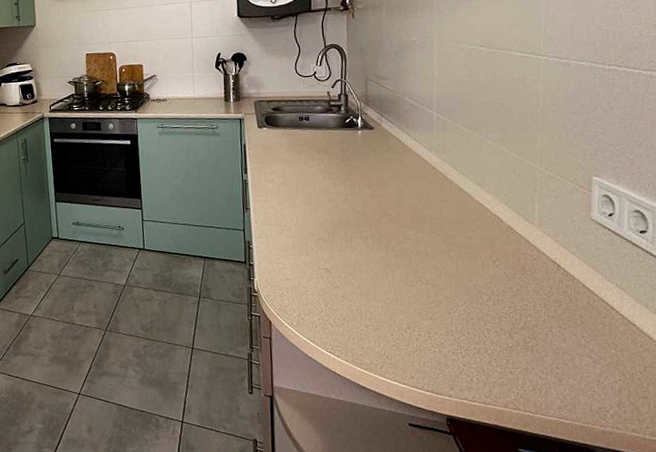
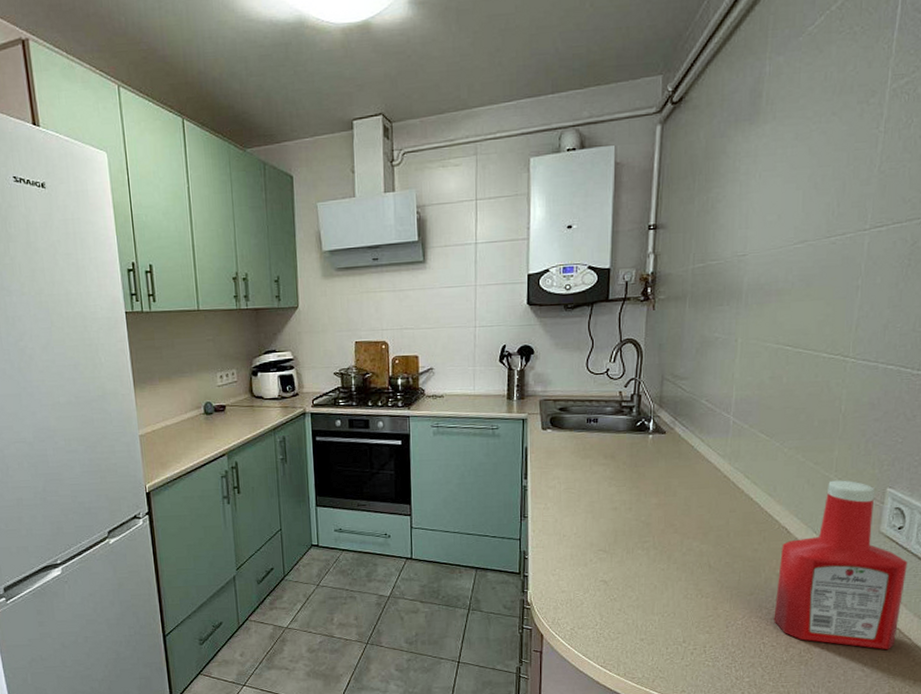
ketchup bottle: none [494,169,623,336] -> present [773,480,908,650]

